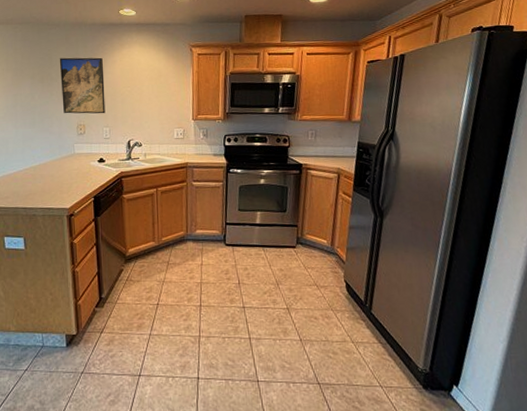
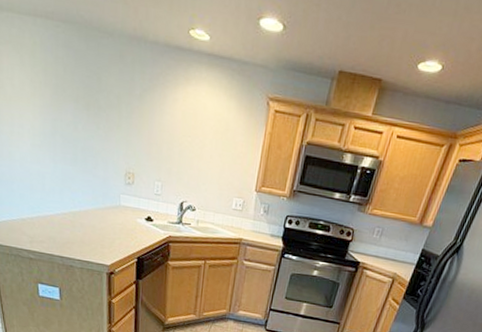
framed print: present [59,57,105,114] -> none [110,81,163,165]

